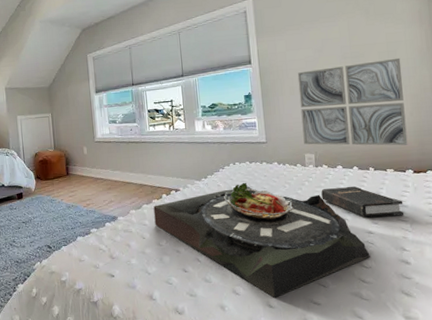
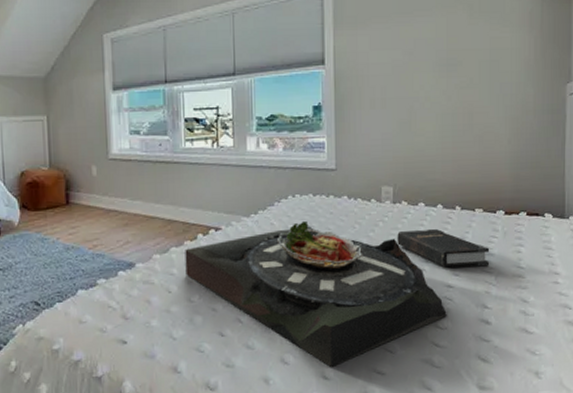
wall art: present [297,57,408,146] -> none [381,69,504,180]

